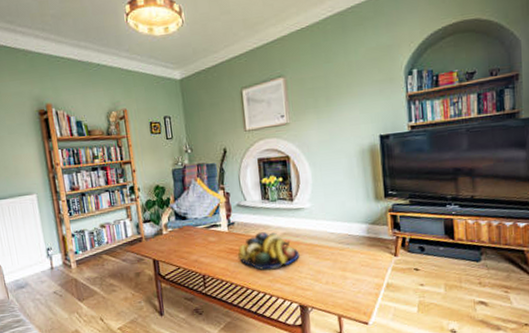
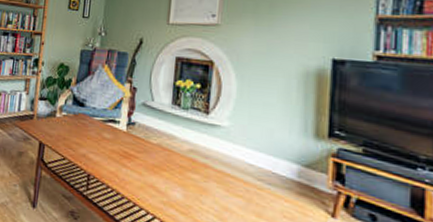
fruit bowl: present [238,232,300,270] -> none [132,141,205,191]

